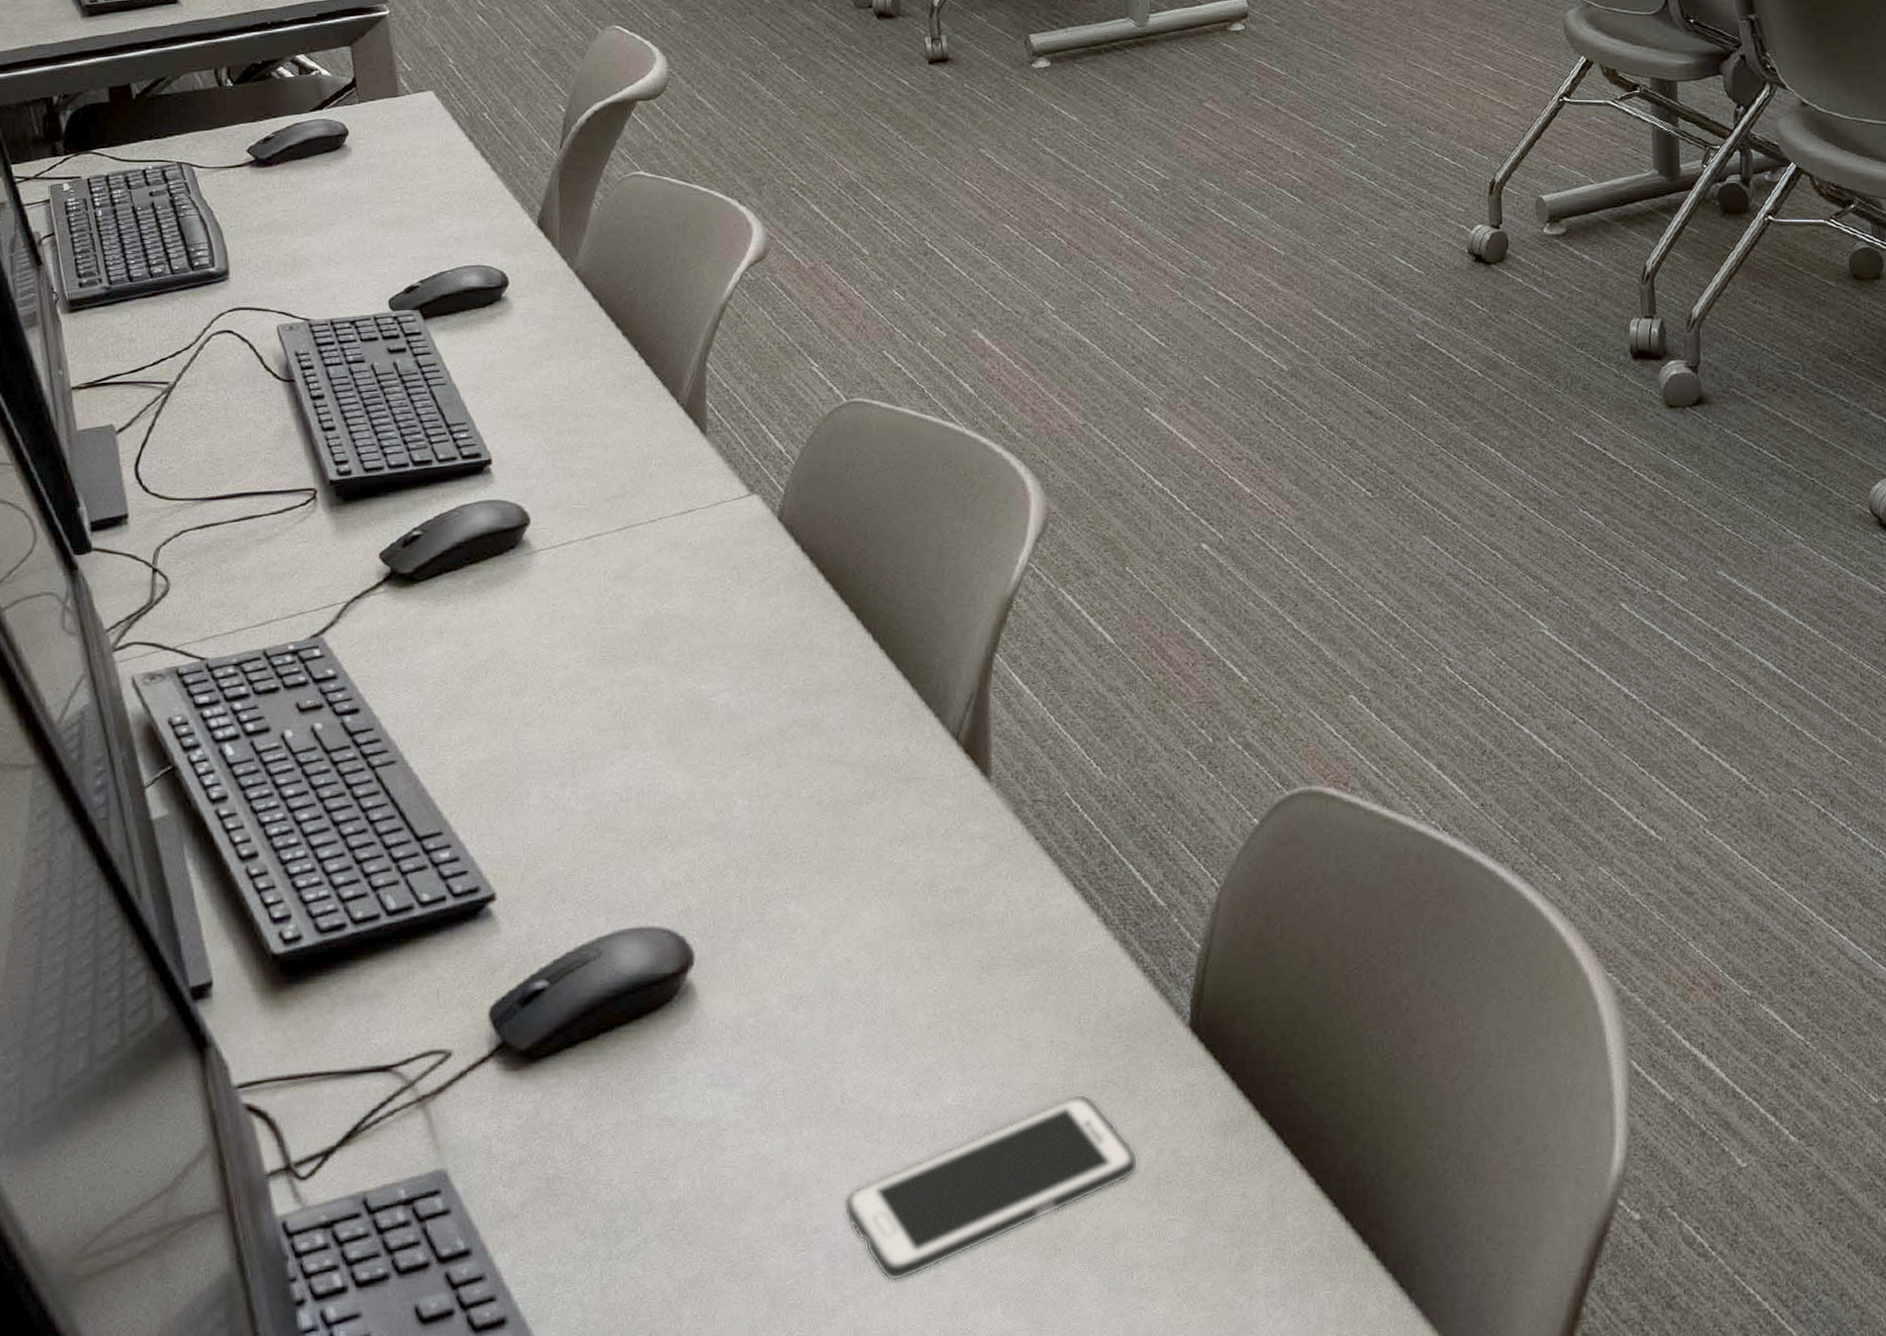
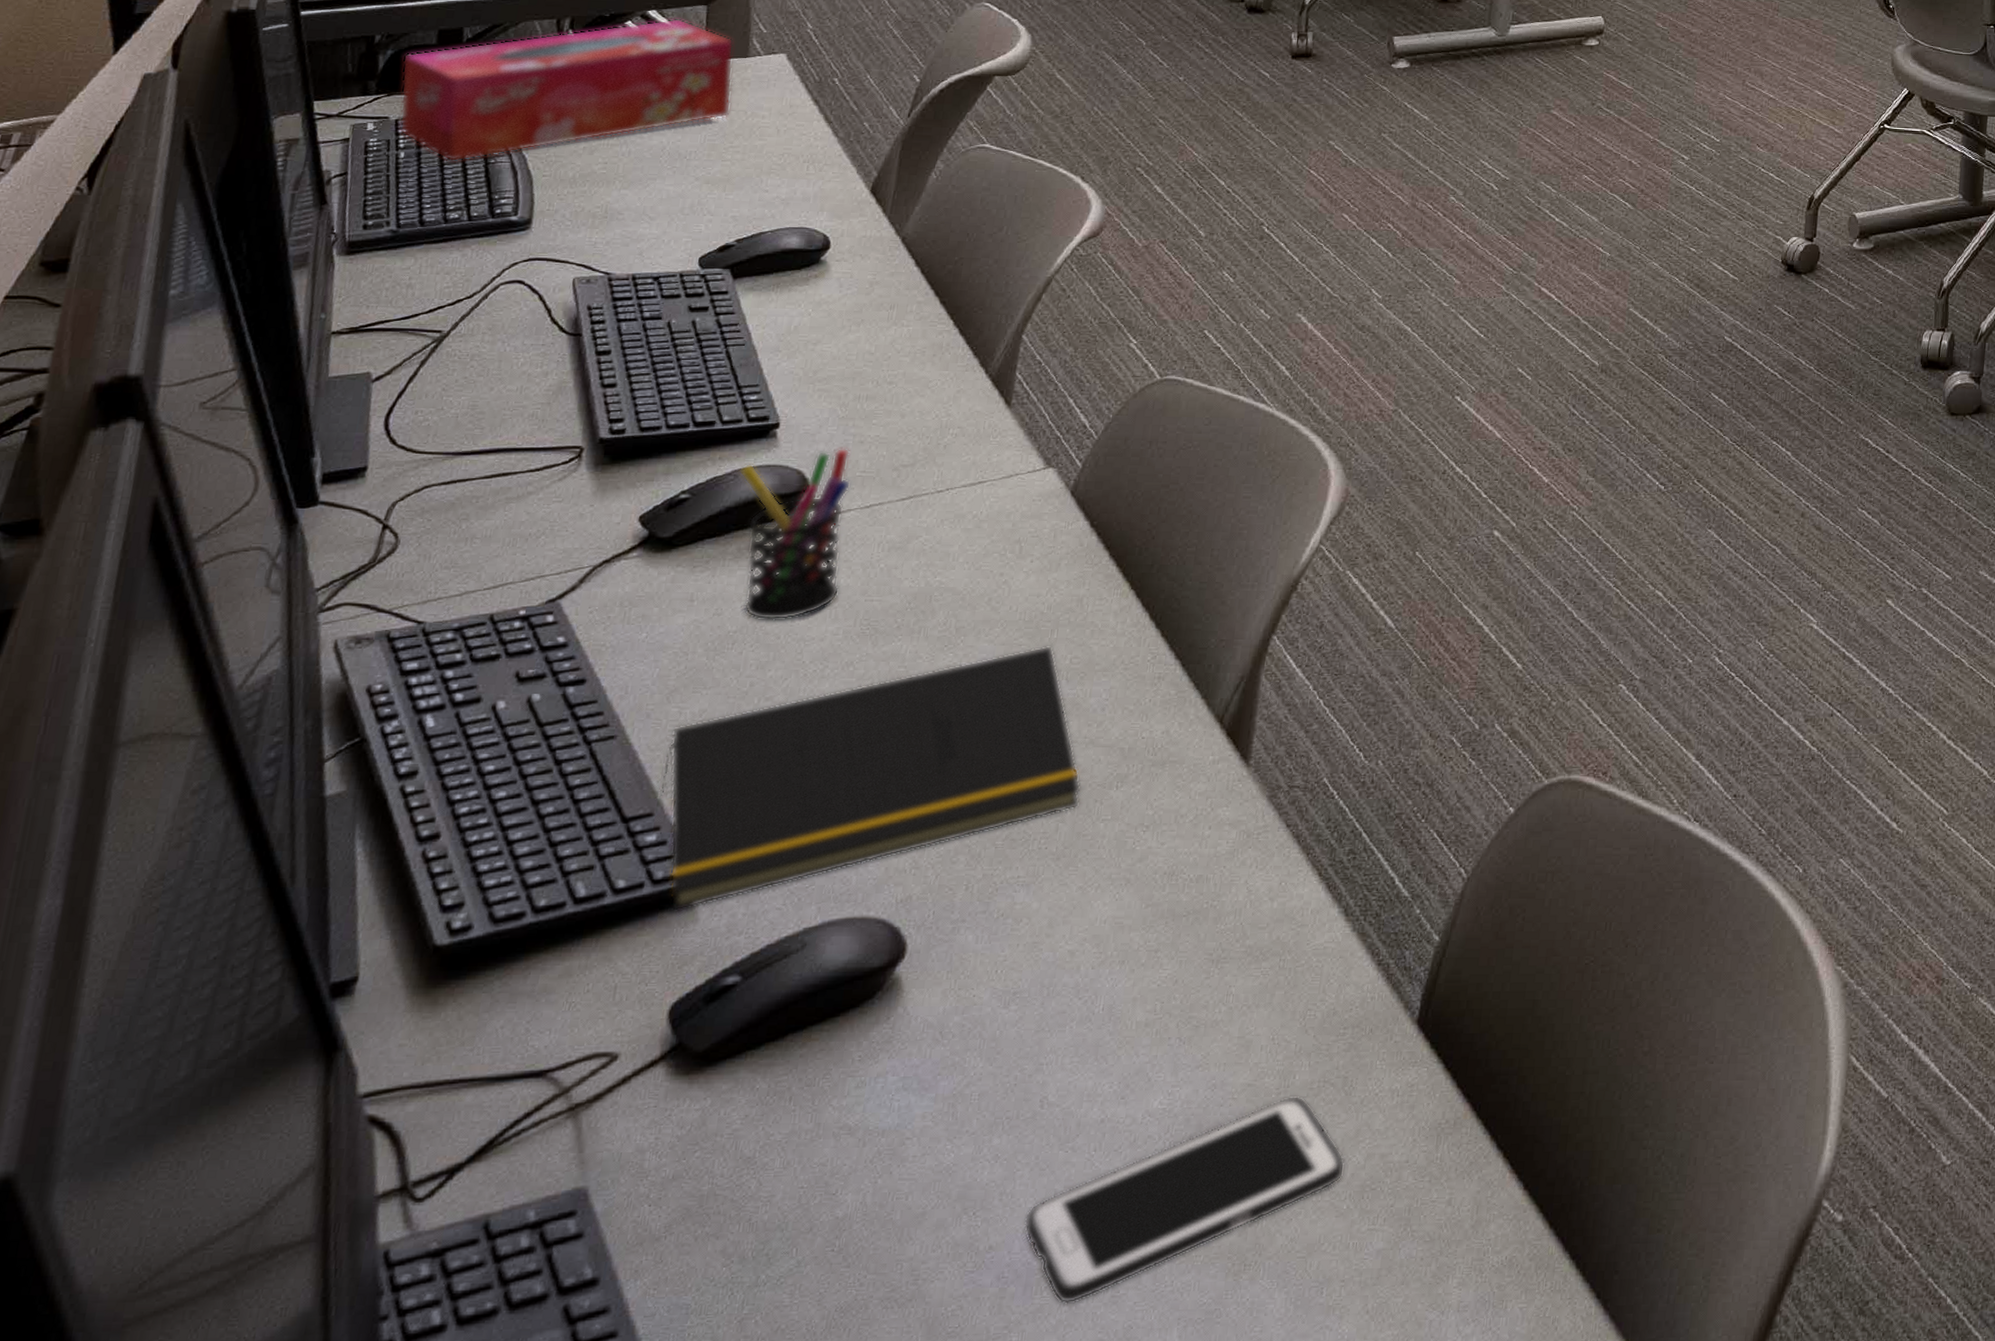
tissue box: none [82,61,392,218] -> present [399,18,734,162]
notepad: none [444,667,834,922] -> present [658,645,1081,911]
pen holder: none [463,481,575,650] -> present [739,448,851,620]

